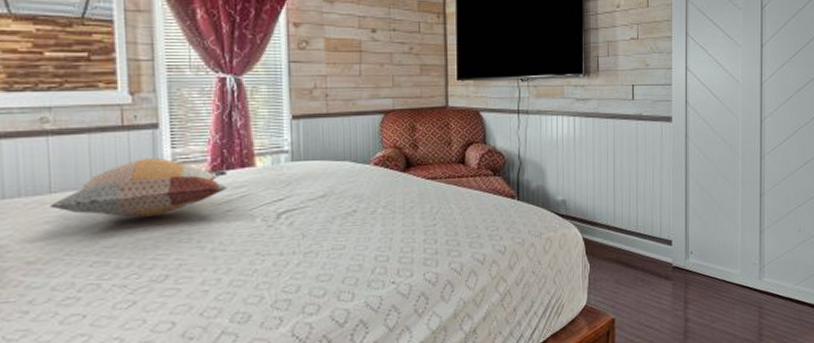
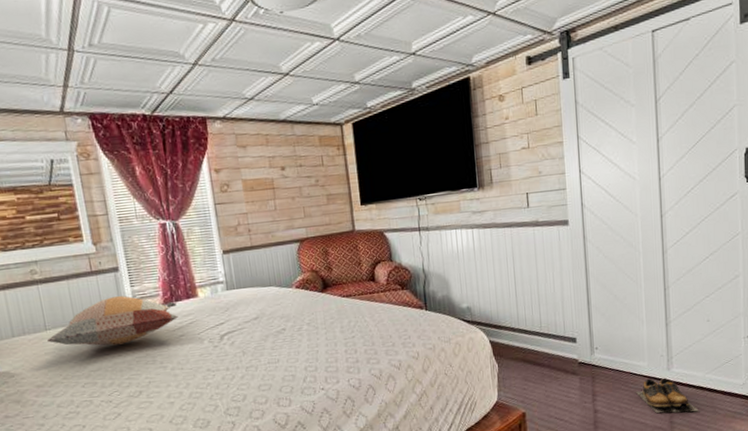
shoes: none [727,287,787,325] -> present [635,377,699,413]

